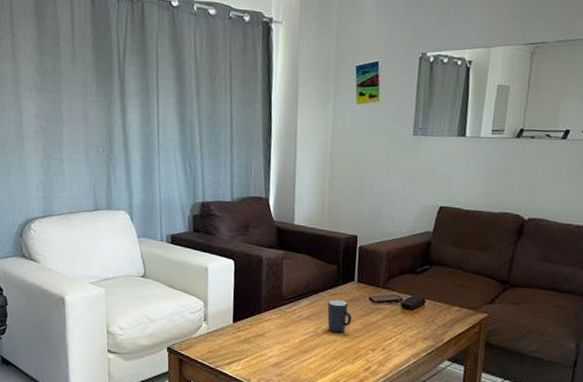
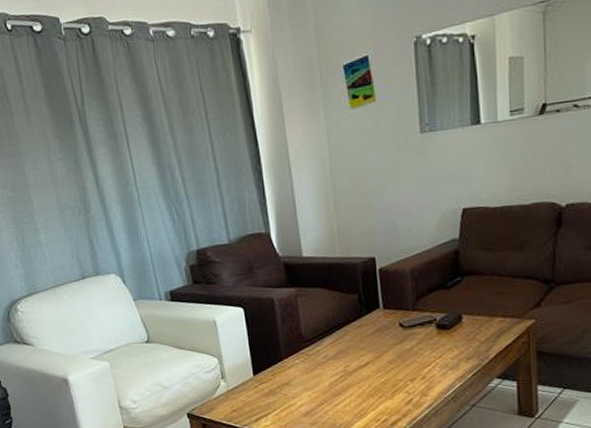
mug: present [327,299,352,333] -> none [353,331,384,368]

